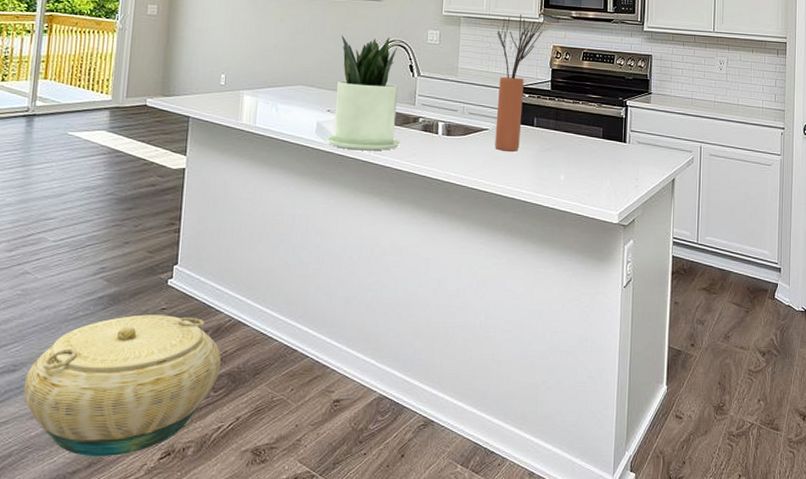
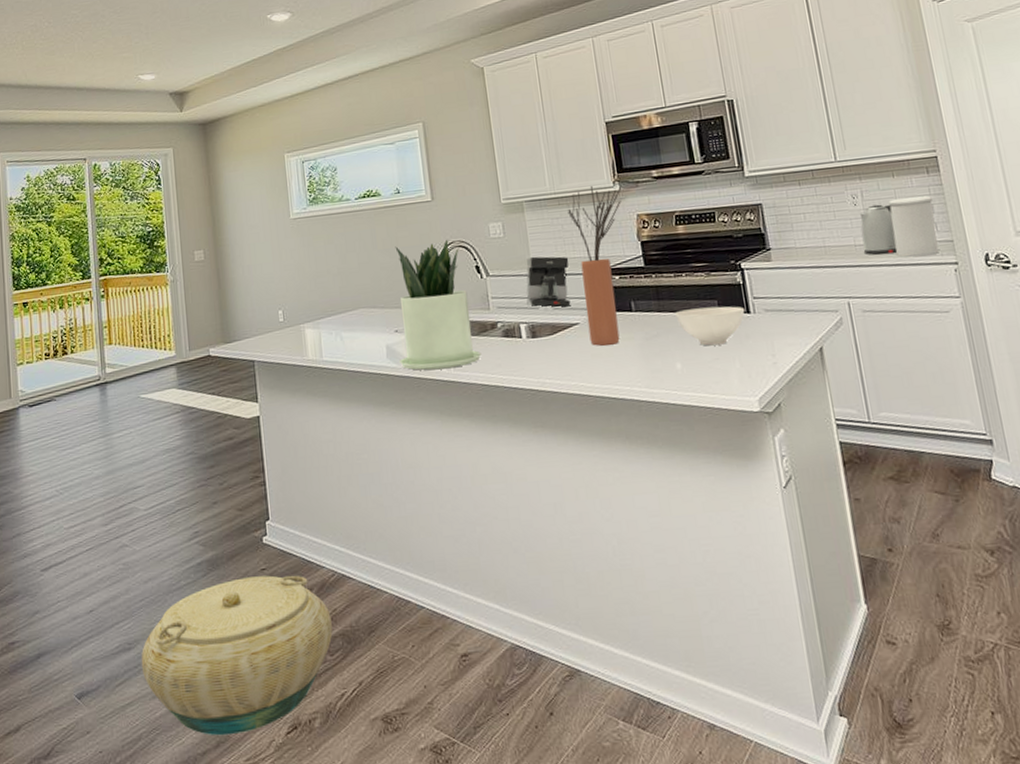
coffee maker: none [448,65,490,114] -> present [526,256,571,307]
bowl: none [568,131,623,165] -> present [675,306,745,346]
kettle: none [719,72,746,114] -> present [859,204,898,256]
canister: none [743,70,776,120] -> present [888,195,939,258]

